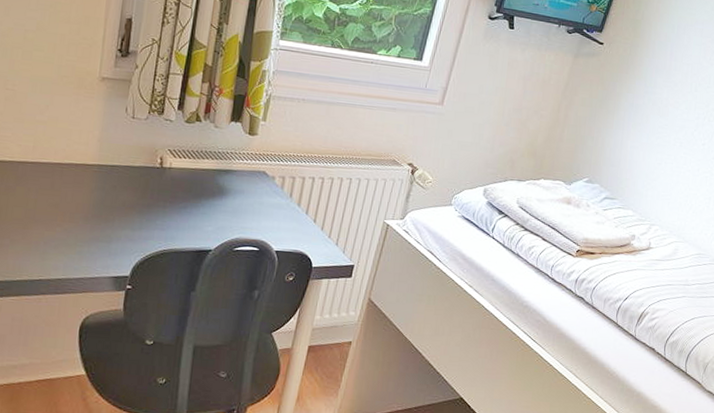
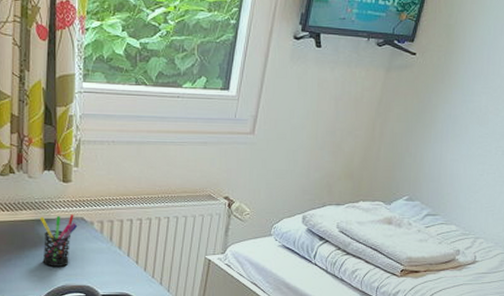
pen holder: none [219,166,259,219] -> present [39,214,78,267]

